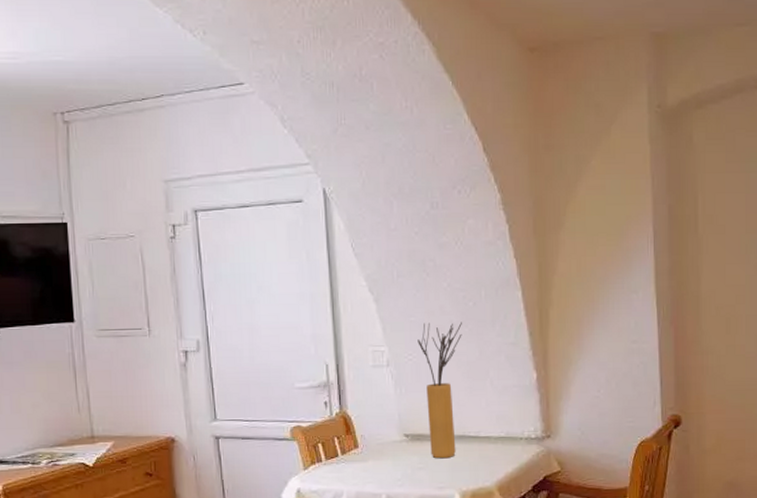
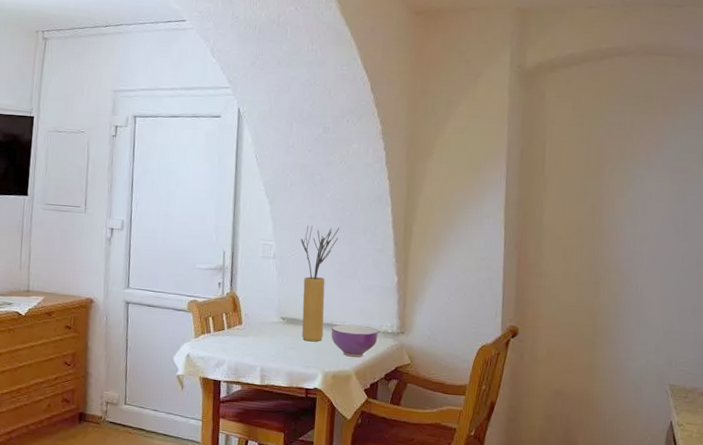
bowl: none [464,433,520,471] -> present [331,324,378,358]

